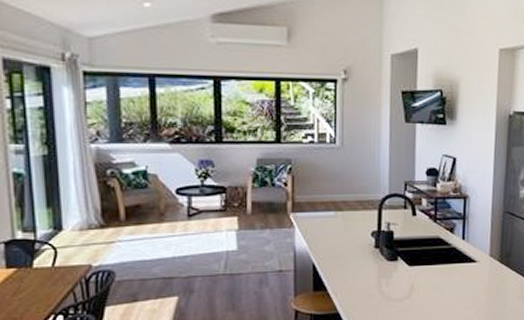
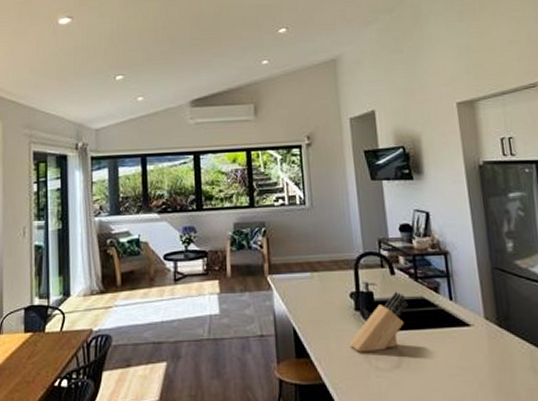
knife block: none [365,230,425,286] -> present [348,291,409,353]

